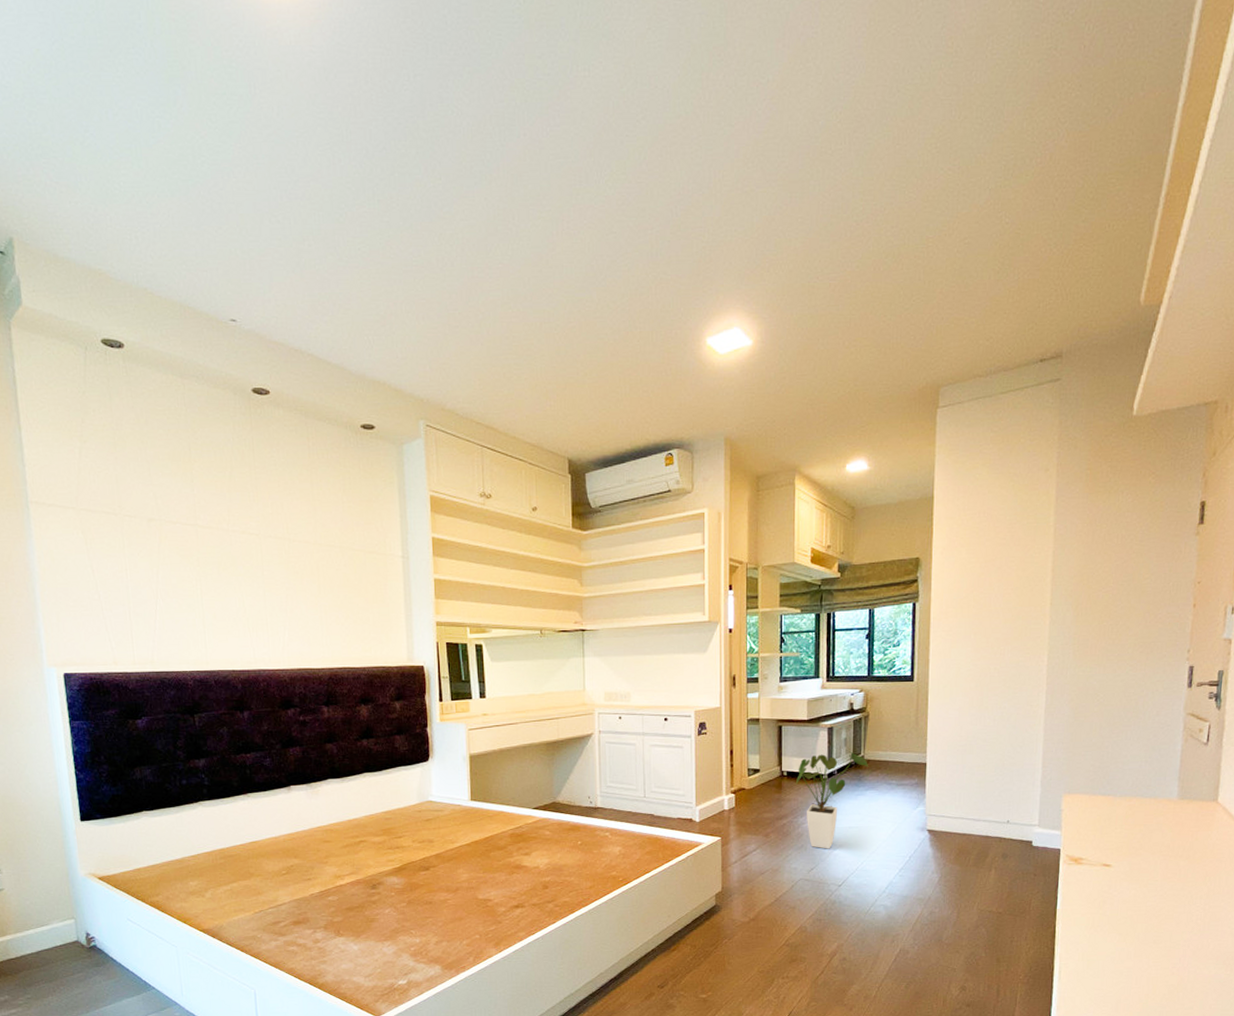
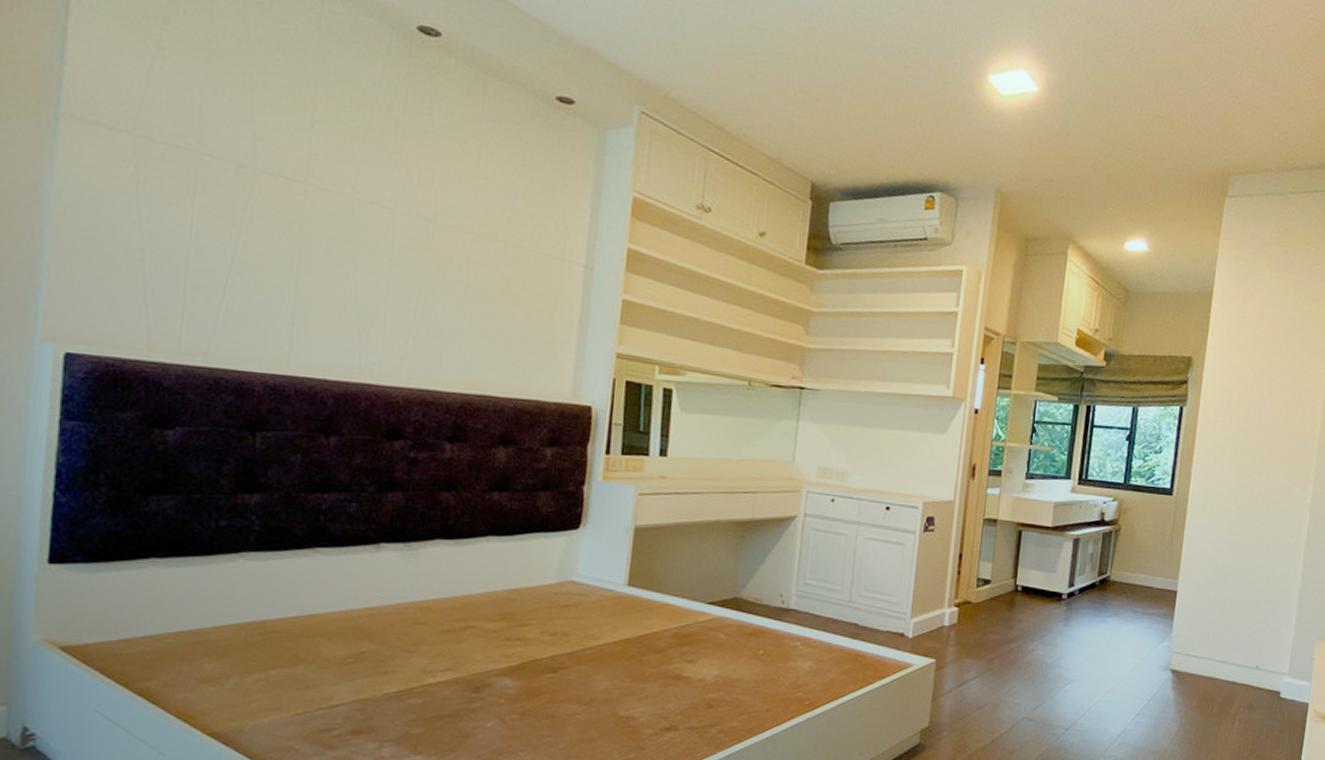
house plant: present [795,751,868,849] -> none [1029,569,1114,684]

